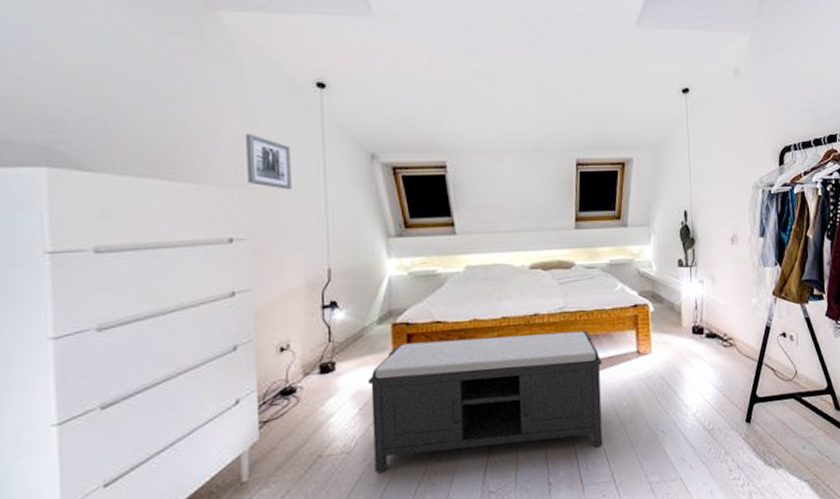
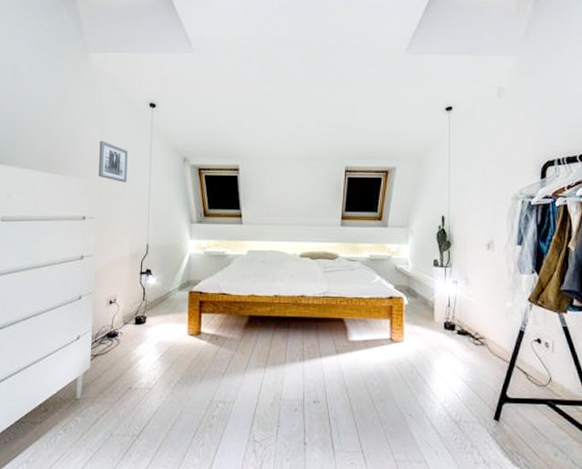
bench: present [367,330,603,473] -> none [168,307,358,419]

